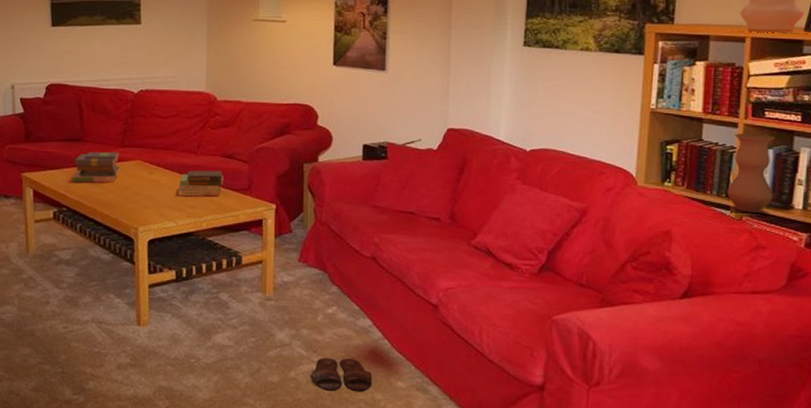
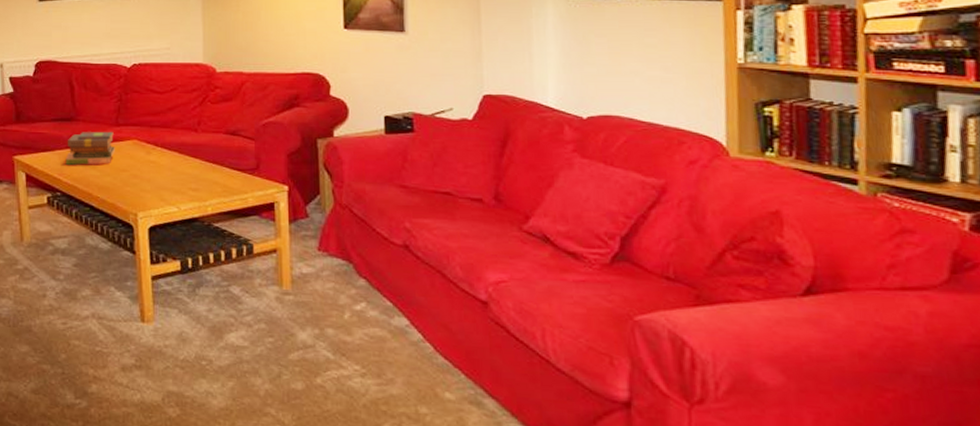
books: present [178,170,224,196] -> none [179,149,228,178]
slippers: present [311,357,373,391] -> none [340,362,415,403]
vase: present [727,133,774,213] -> none [851,90,917,188]

